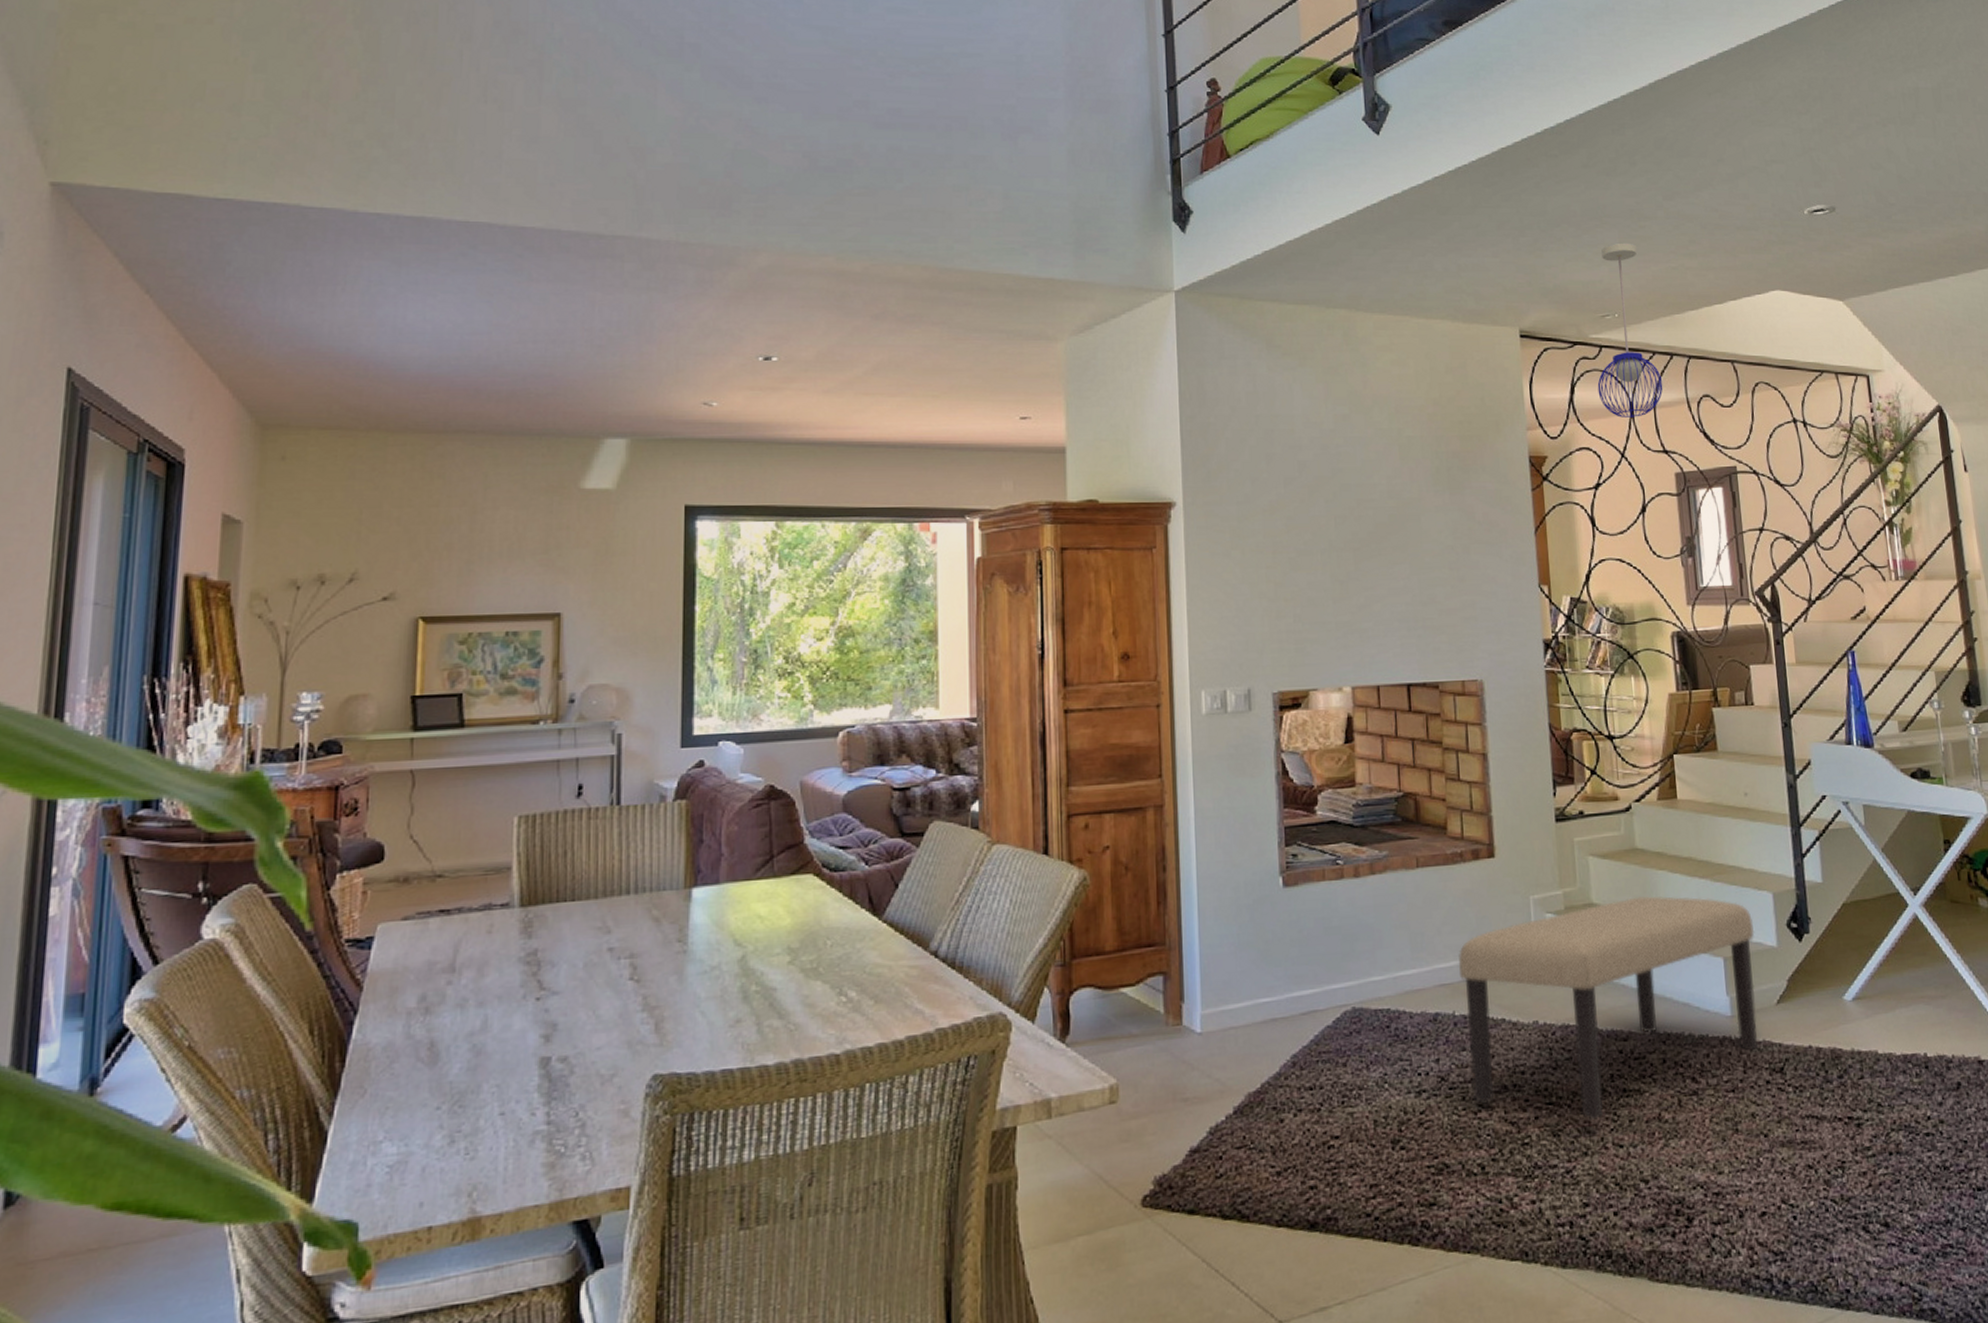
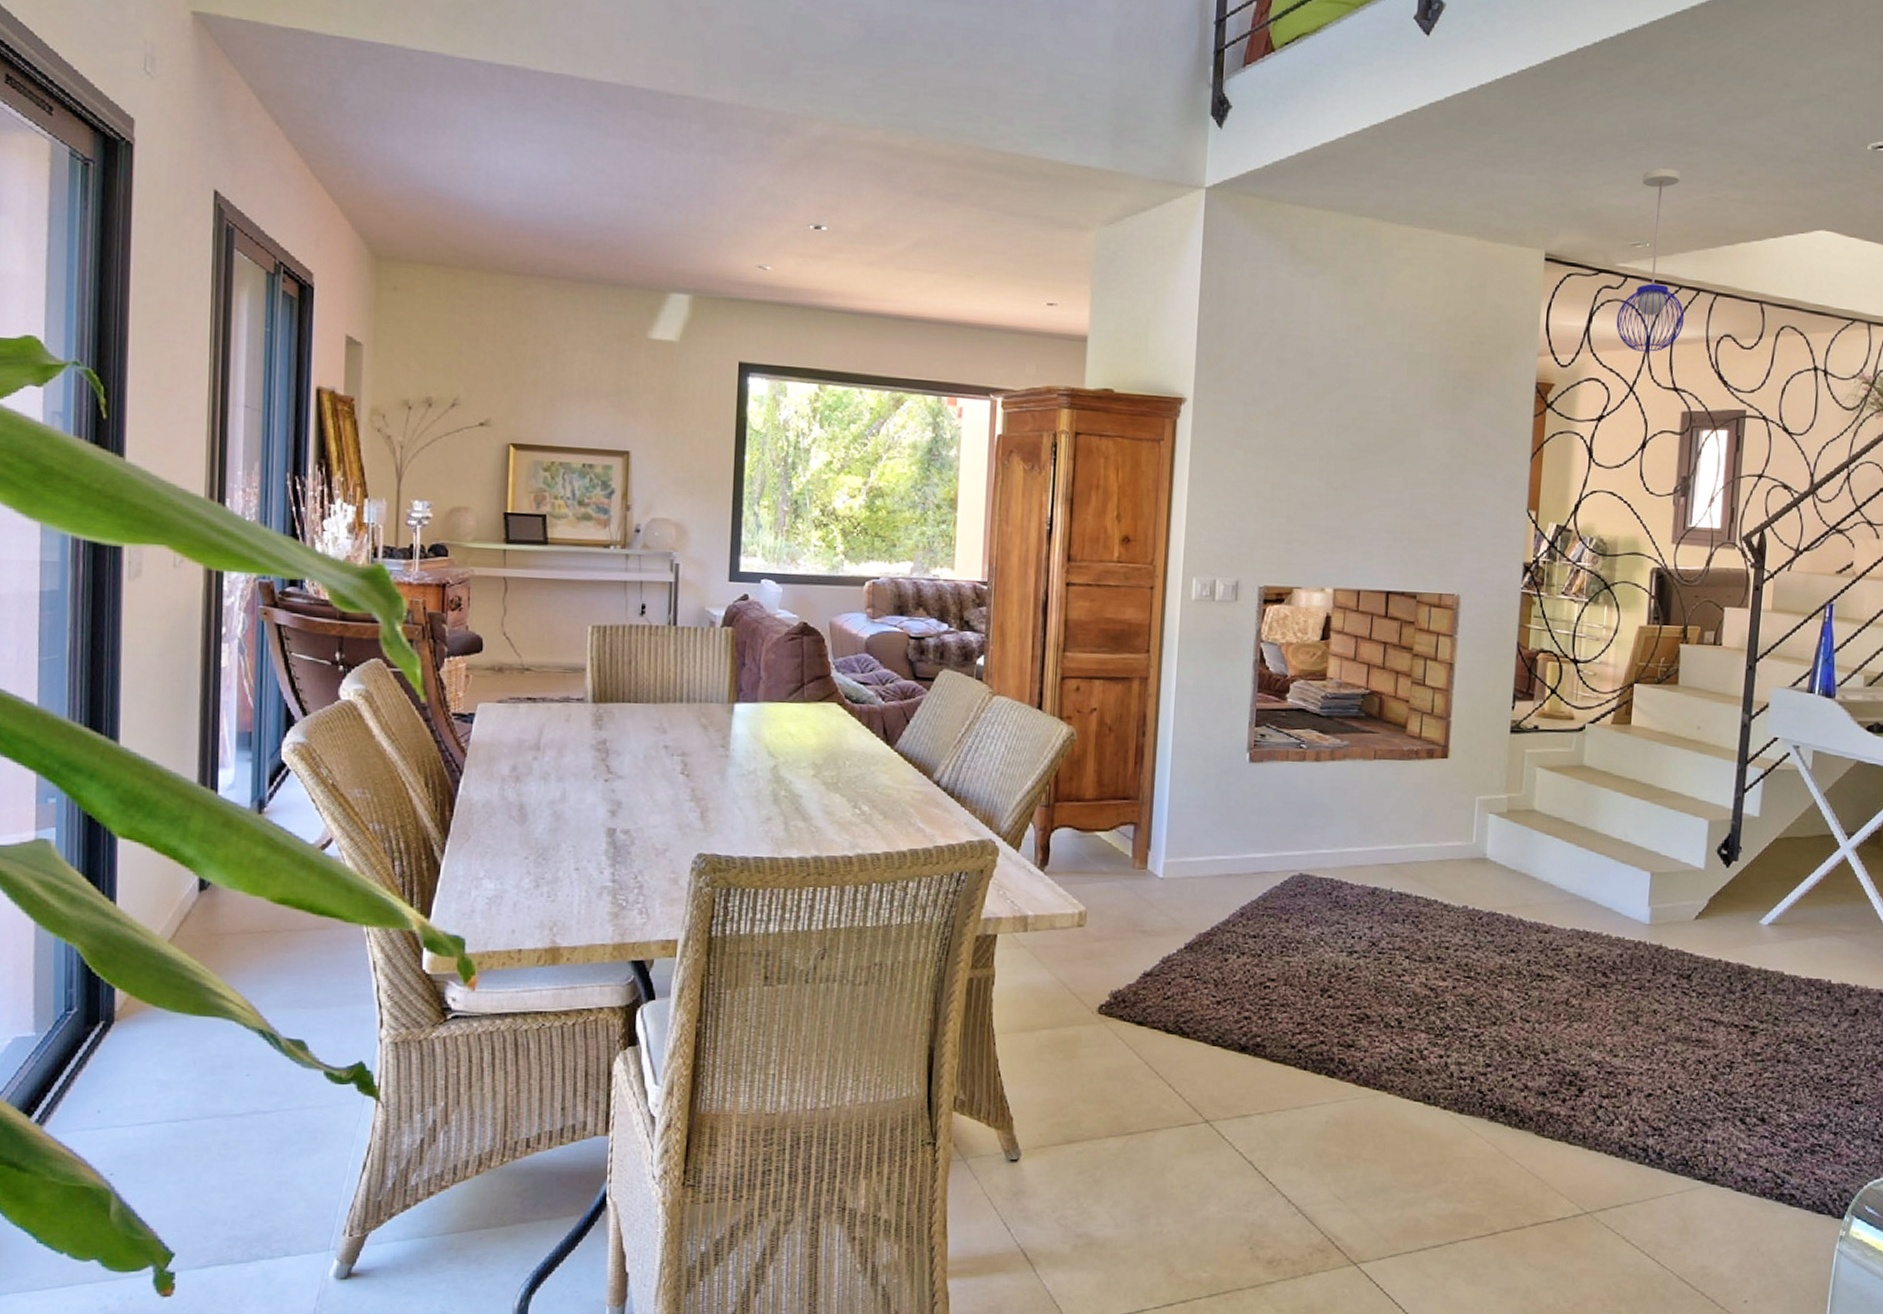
bench: present [1458,895,1758,1120] -> none [1399,808,1685,996]

